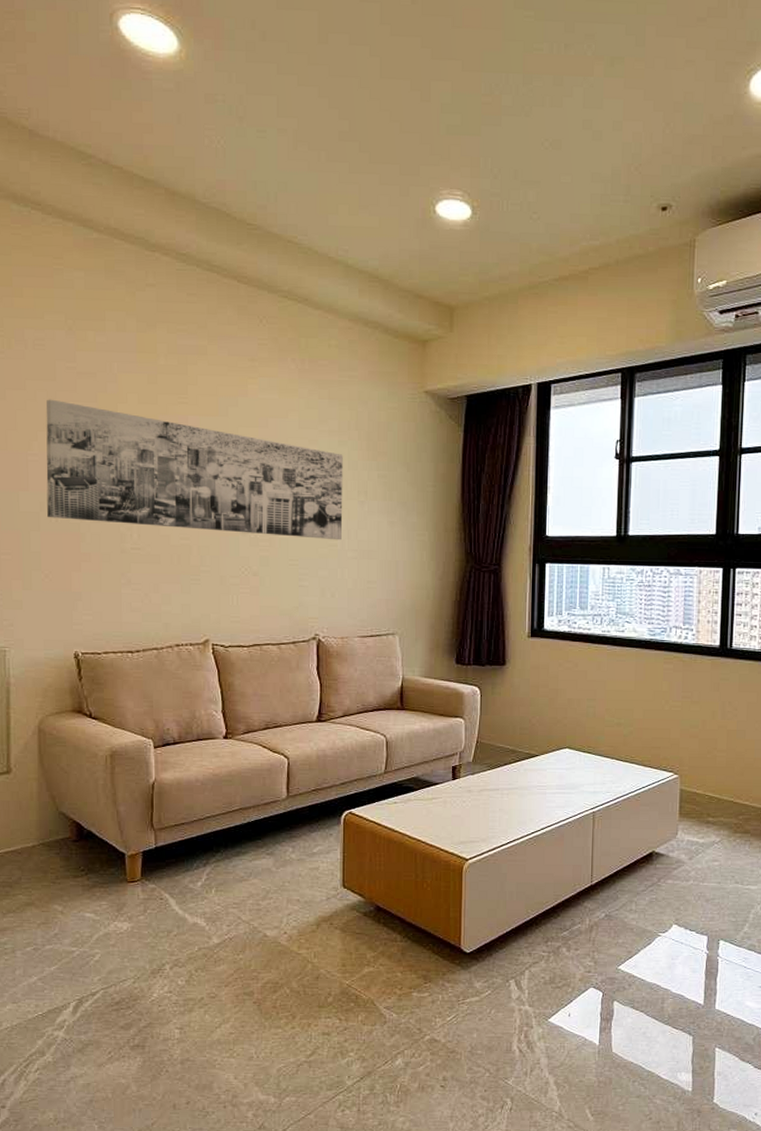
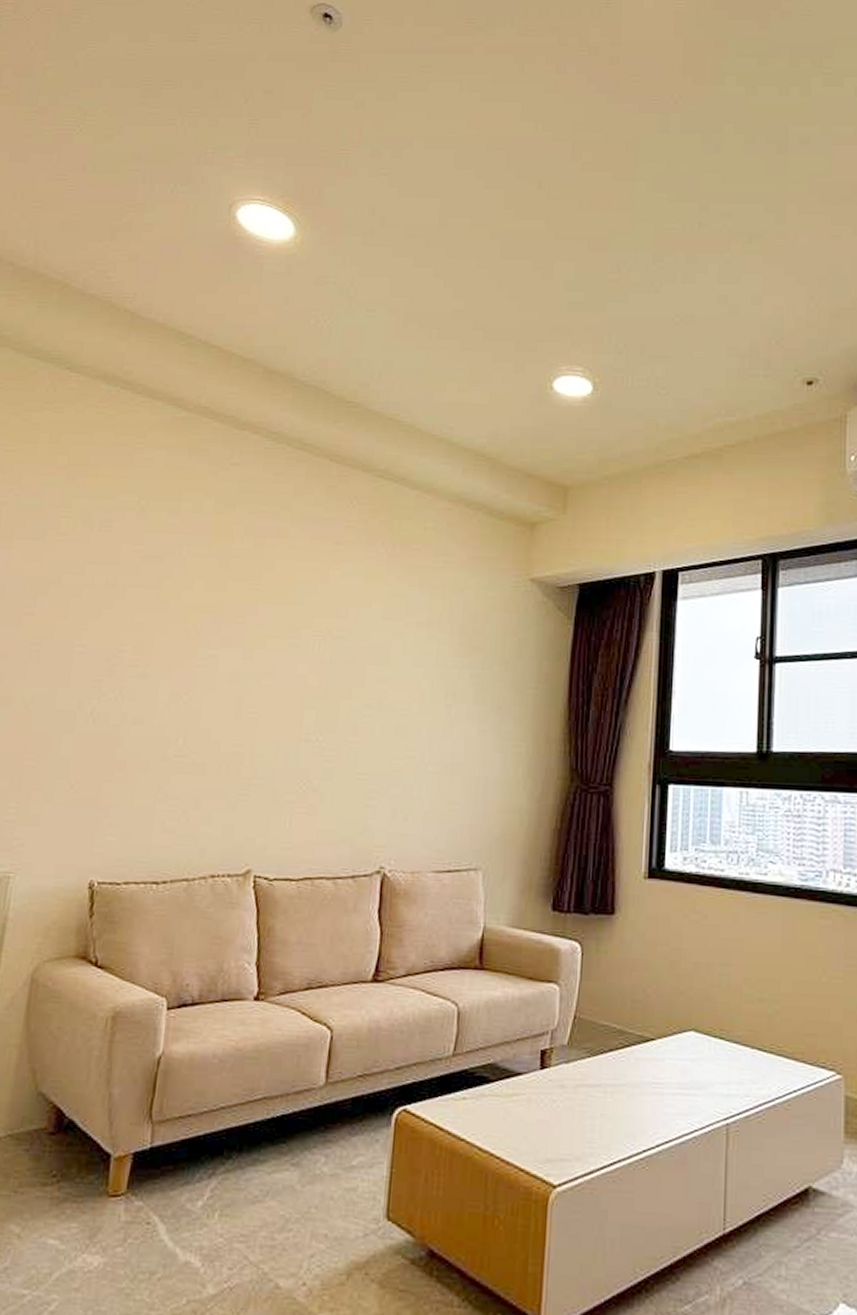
wall art: present [46,399,343,541] -> none [84,584,431,751]

